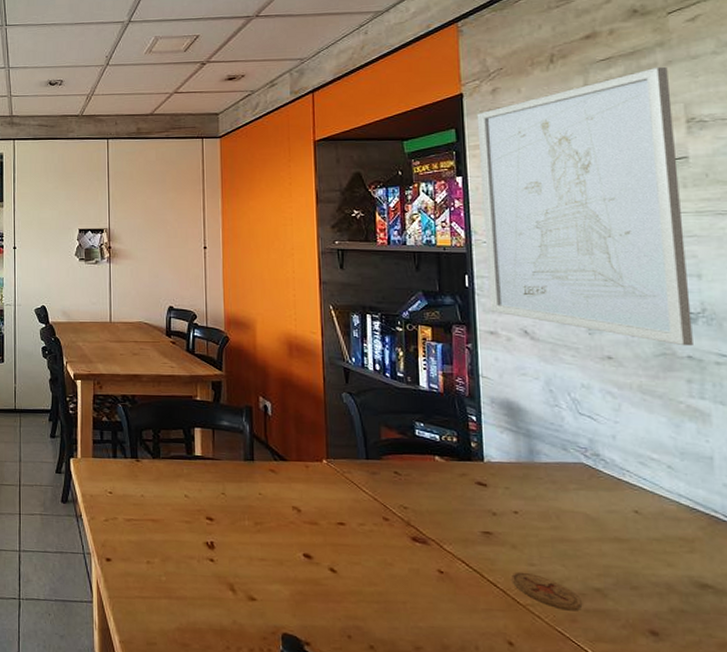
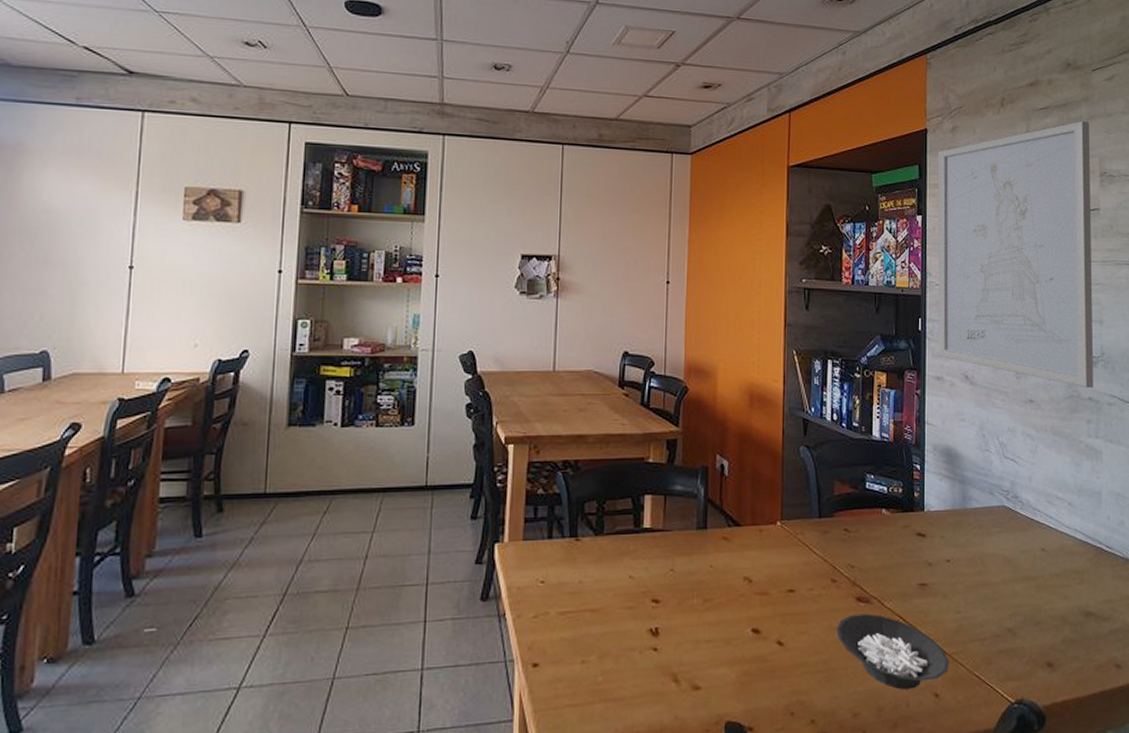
cereal bowl: none [392,553,524,634] -> present [836,613,949,690]
coaster: present [511,571,581,611] -> none [941,620,996,654]

